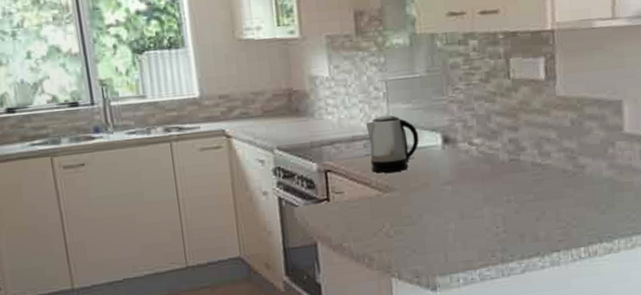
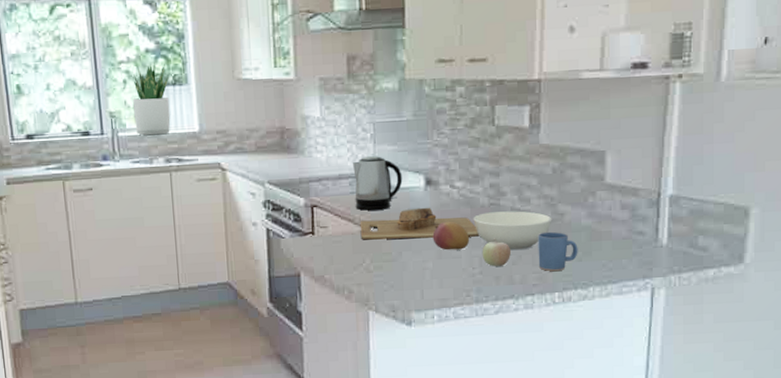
planter: none [122,25,168,104] -> present [132,63,171,135]
cutting board: none [377,166,502,204] -> present [360,207,480,240]
fruit: none [453,179,492,210] -> present [432,221,470,251]
bowl: none [494,165,574,207] -> present [473,211,552,251]
fruit: none [504,195,534,224] -> present [482,238,511,267]
mug: none [560,185,601,226] -> present [538,231,578,272]

